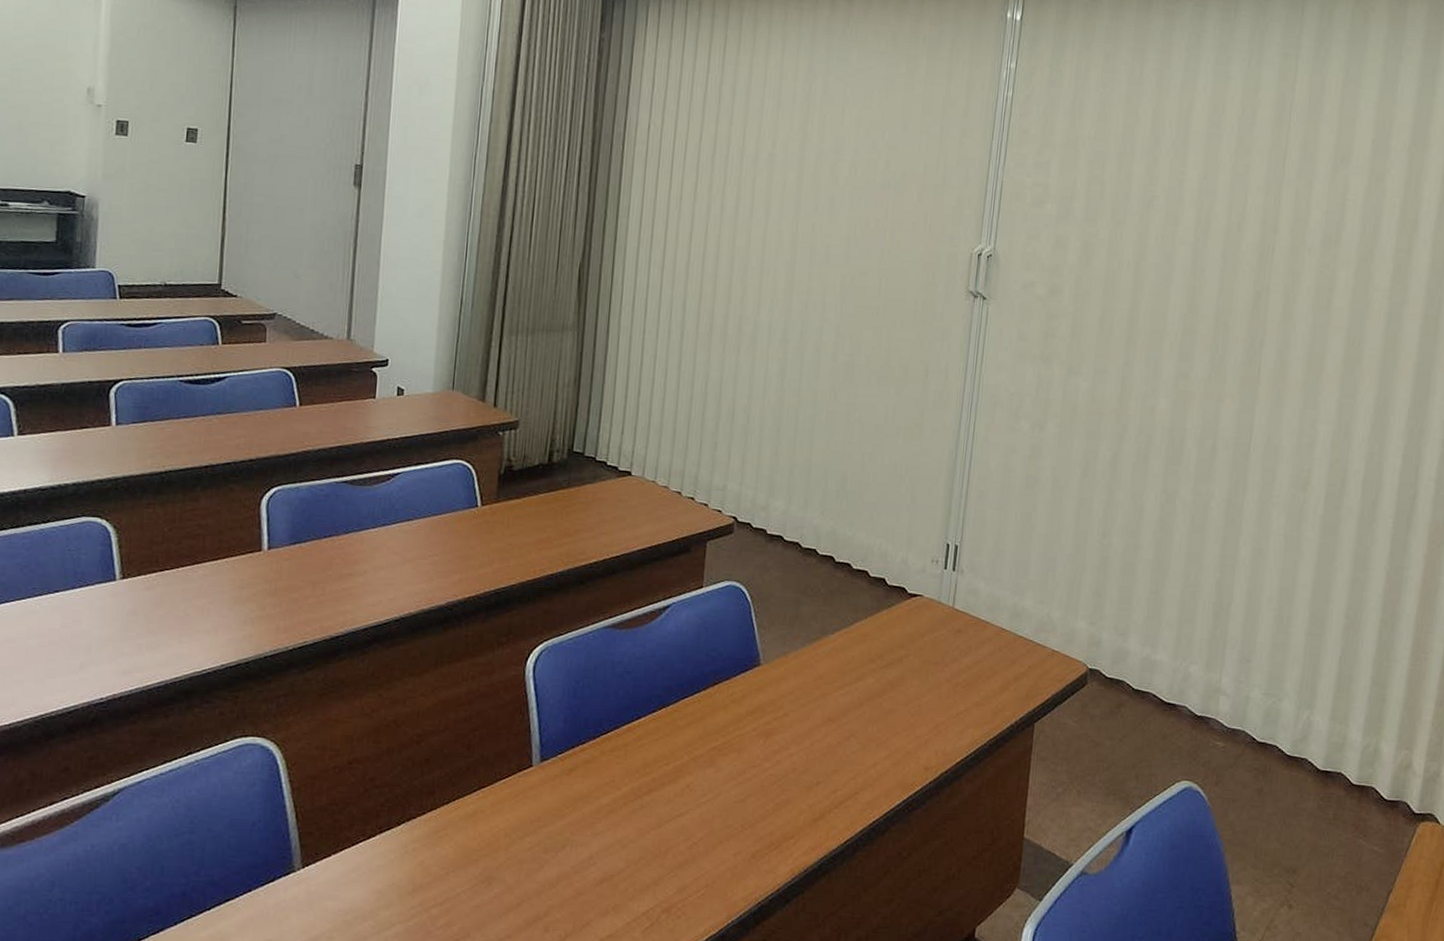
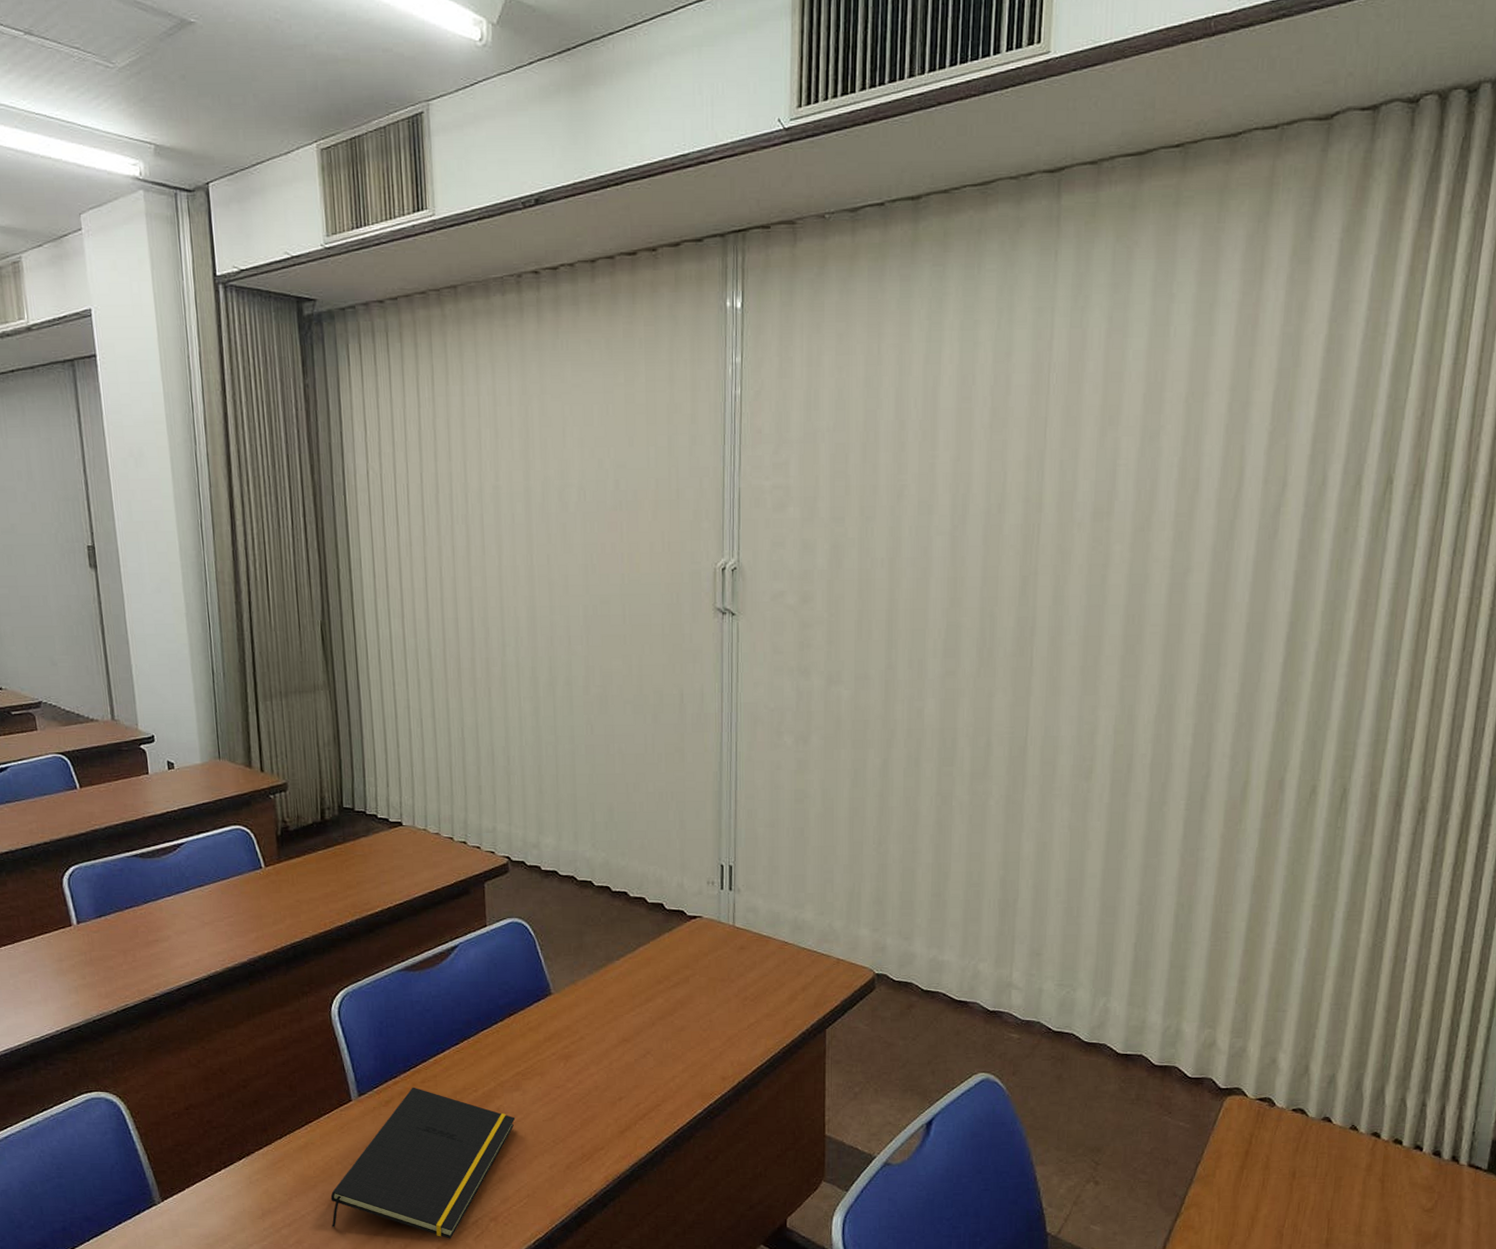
notepad: none [488,755,705,930] -> present [330,1087,516,1239]

